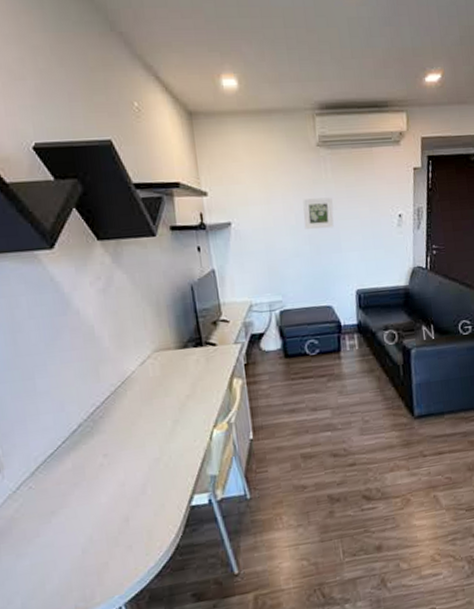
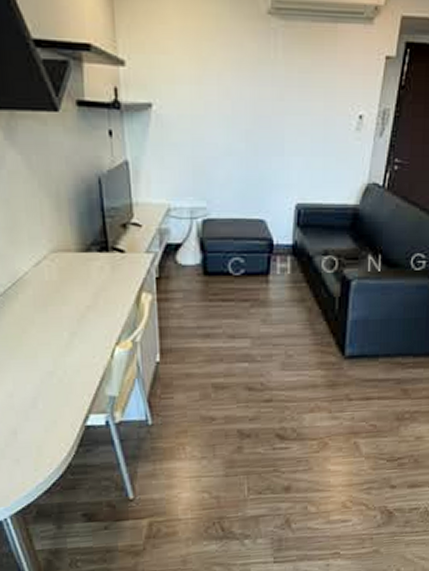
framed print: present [303,197,334,229] -> none [241,83,280,124]

